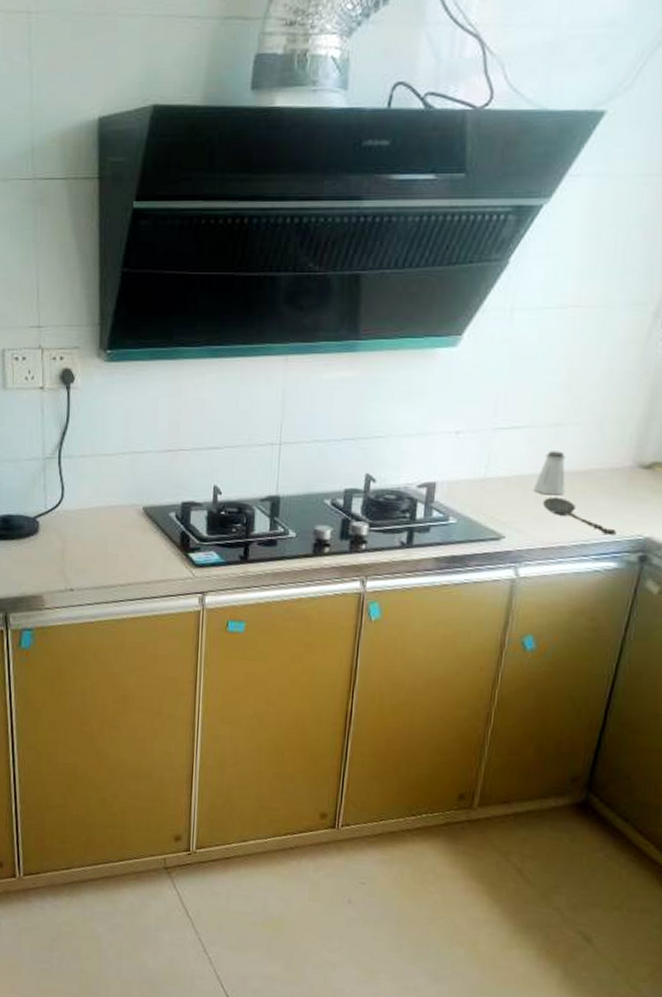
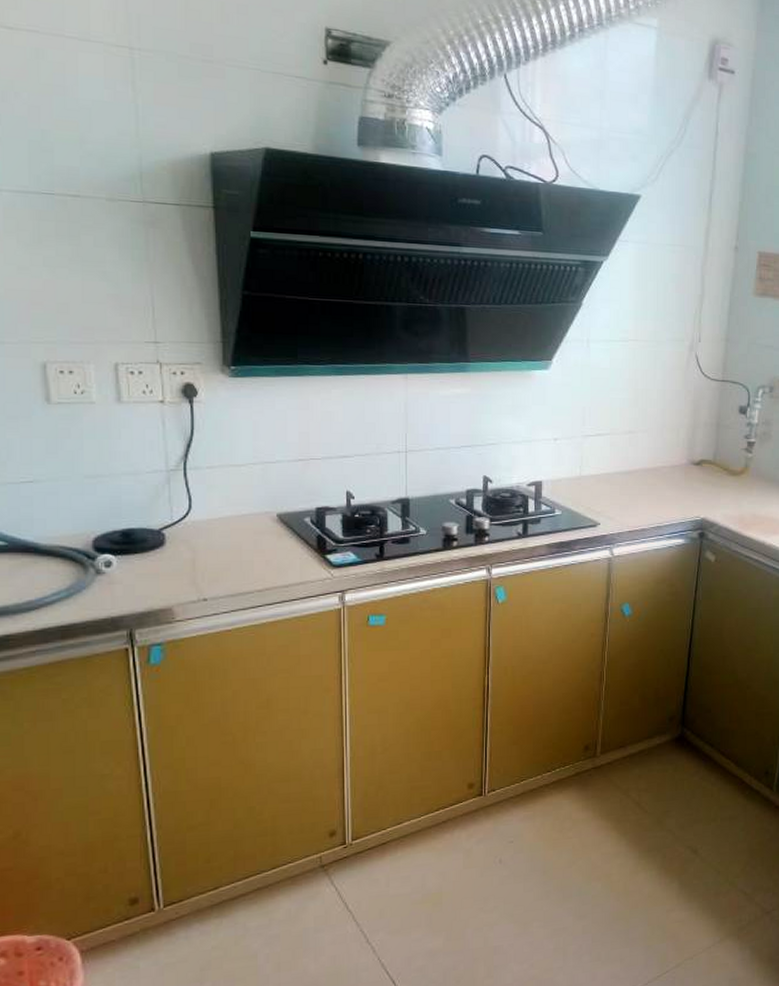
saltshaker: present [534,451,566,495] -> none [618,453,641,488]
spoon: present [542,497,616,536] -> none [625,489,681,518]

